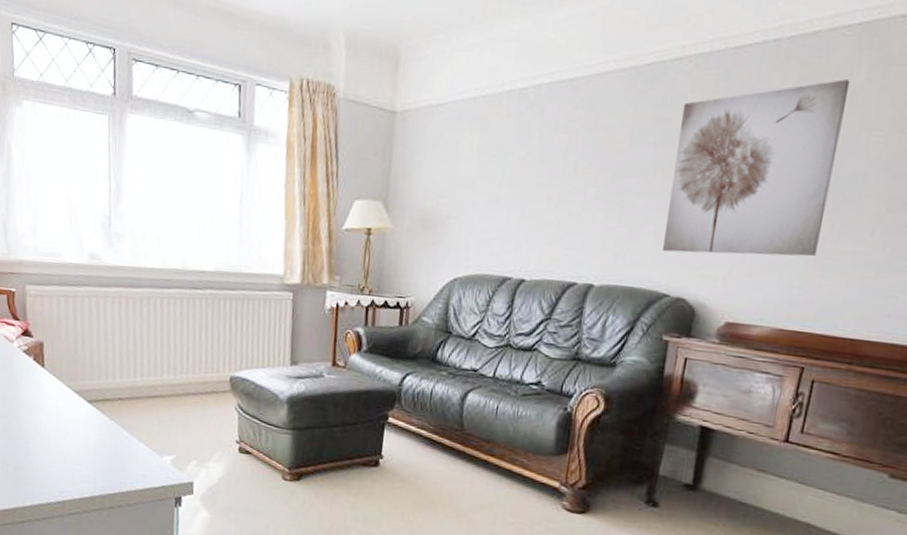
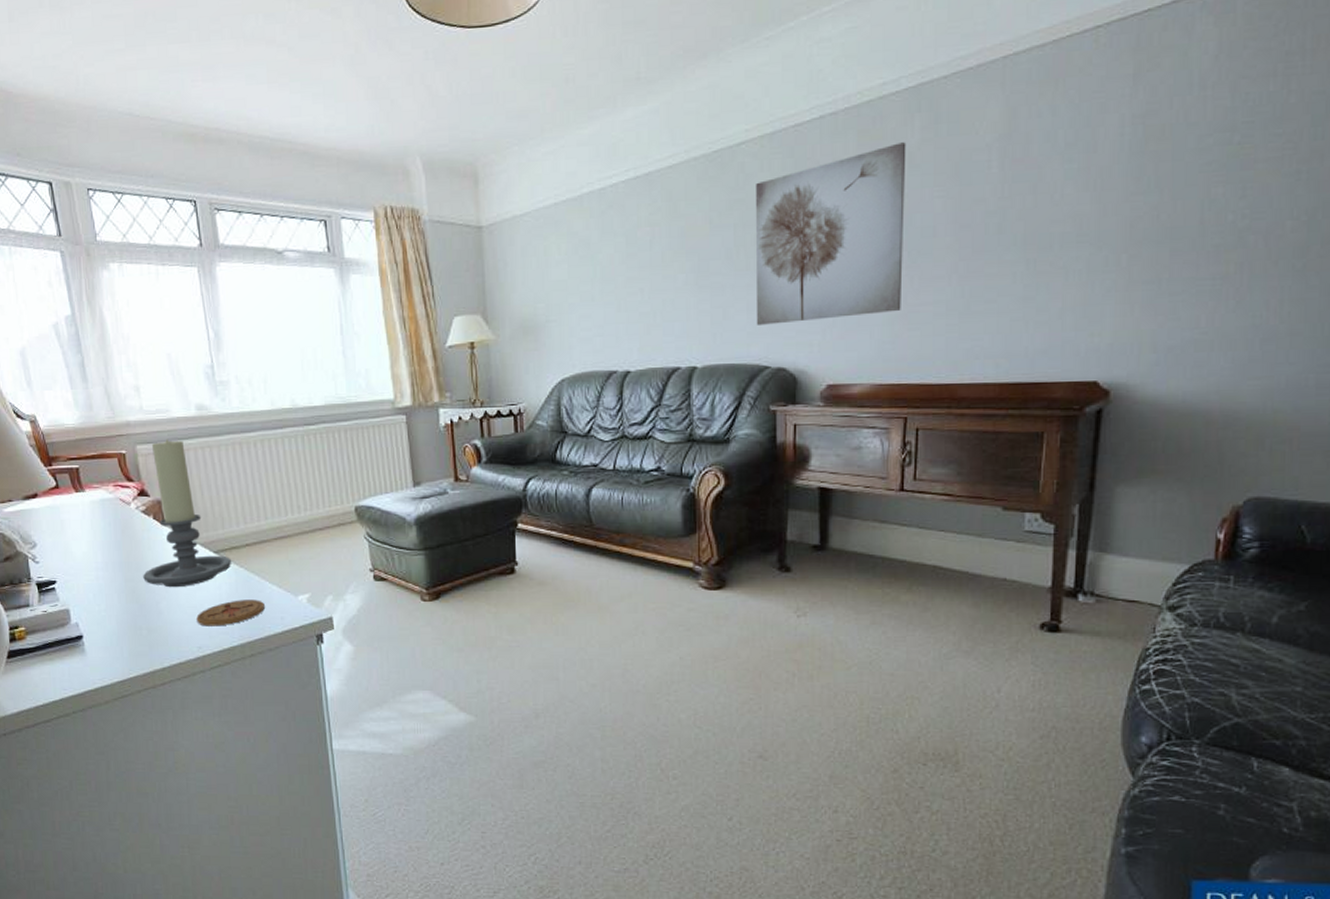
candle holder: none [16,283,103,431] -> present [143,439,231,588]
coaster: none [62,451,129,475] -> present [196,600,265,626]

